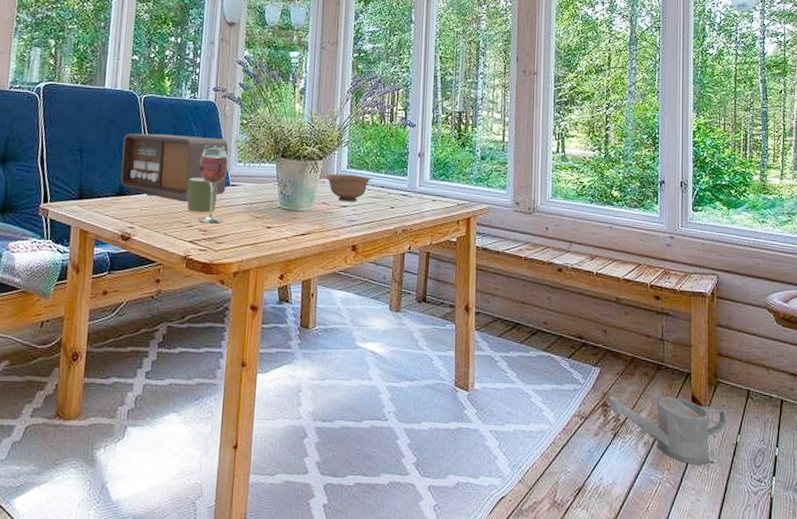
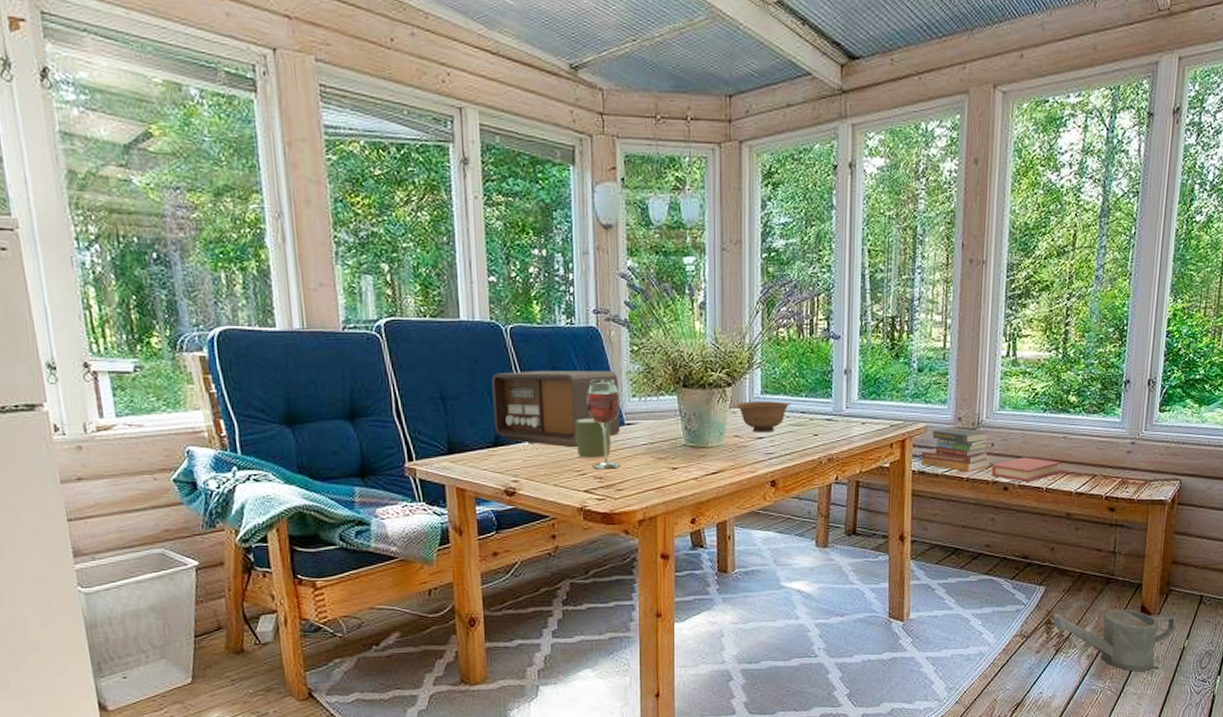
books: none [483,210,546,252] -> present [920,428,991,472]
book: none [546,242,608,266] -> present [991,457,1061,483]

